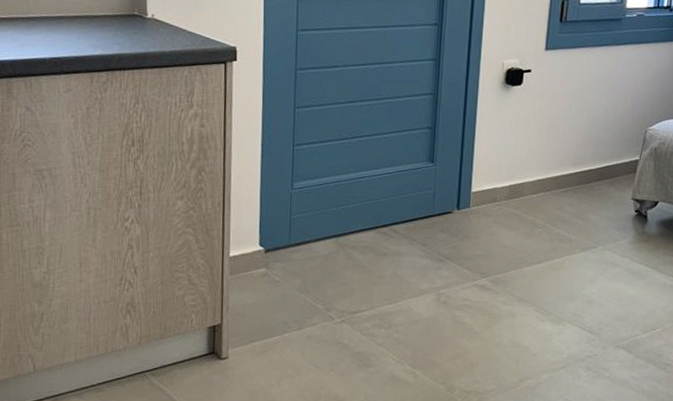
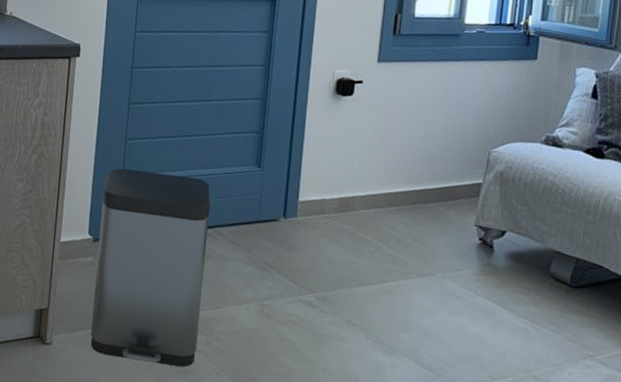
pedal bin: none [268,175,385,362] -> present [90,168,211,367]

